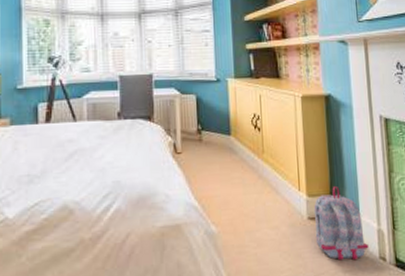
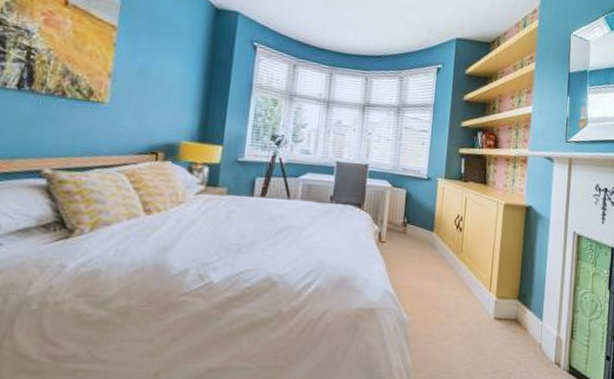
backpack: present [313,185,369,261] -> none [498,291,547,363]

